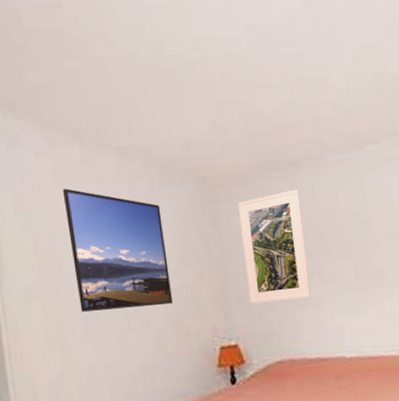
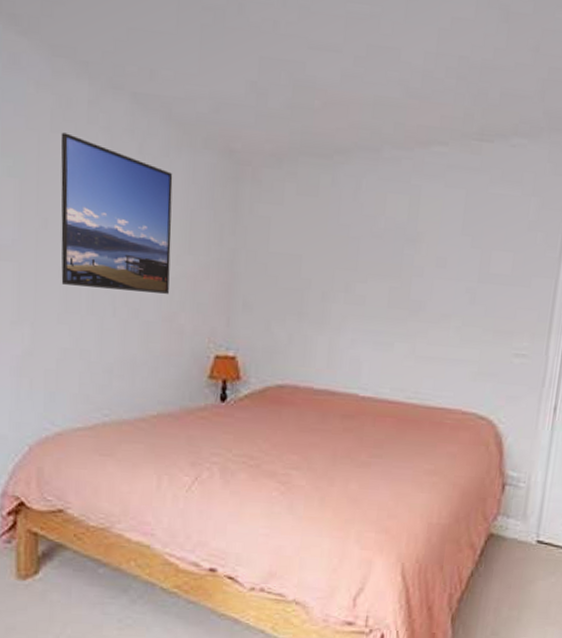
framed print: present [238,189,311,304] -> none [259,183,341,318]

